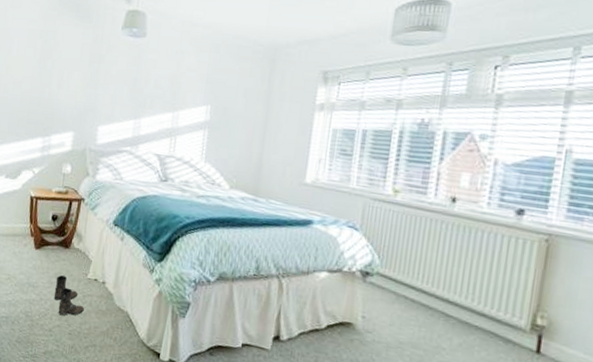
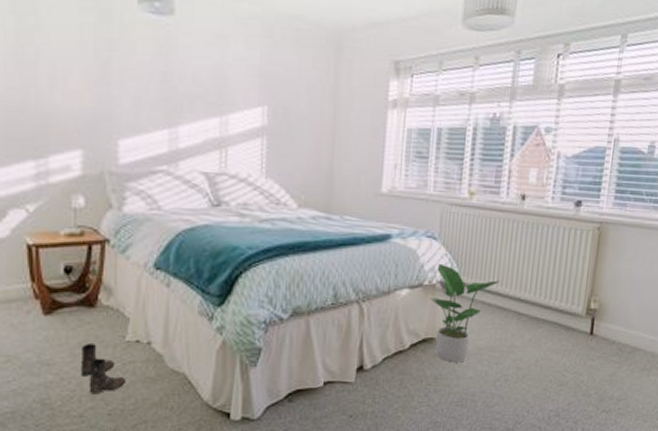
potted plant: none [349,253,425,353] -> present [430,263,500,363]

